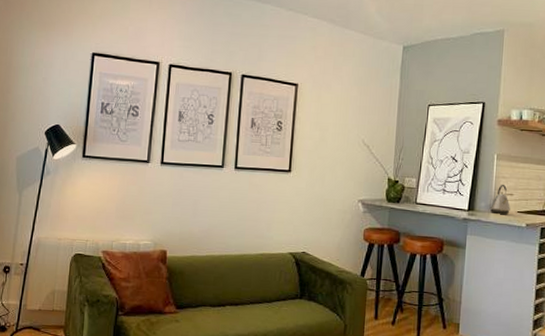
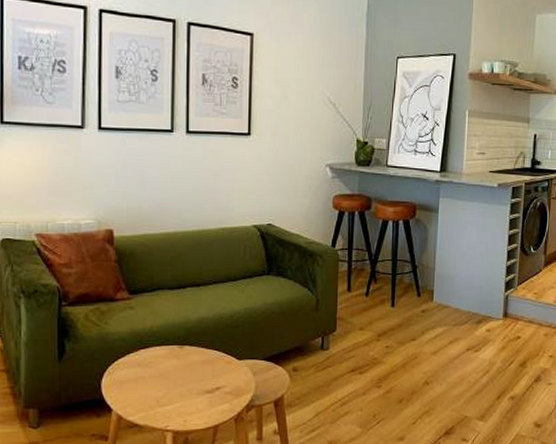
kettle: present [489,184,511,215] -> none [462,142,482,176]

